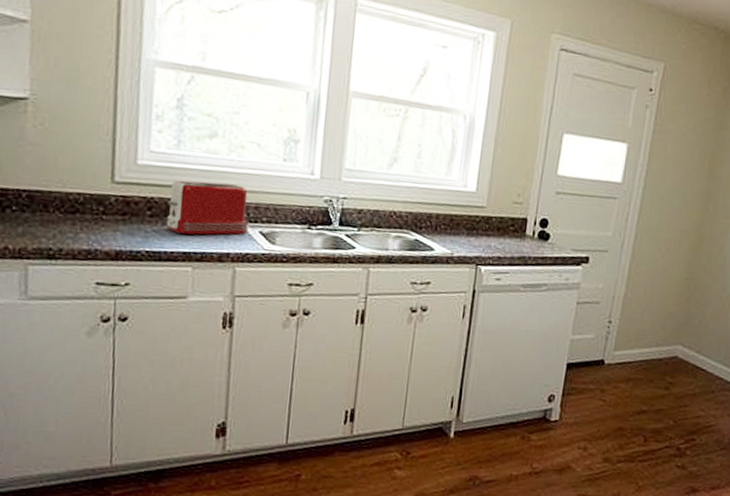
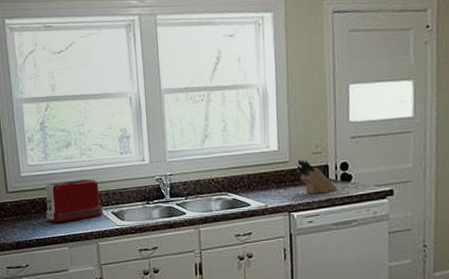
knife block: none [493,206,533,250] -> present [296,159,338,194]

